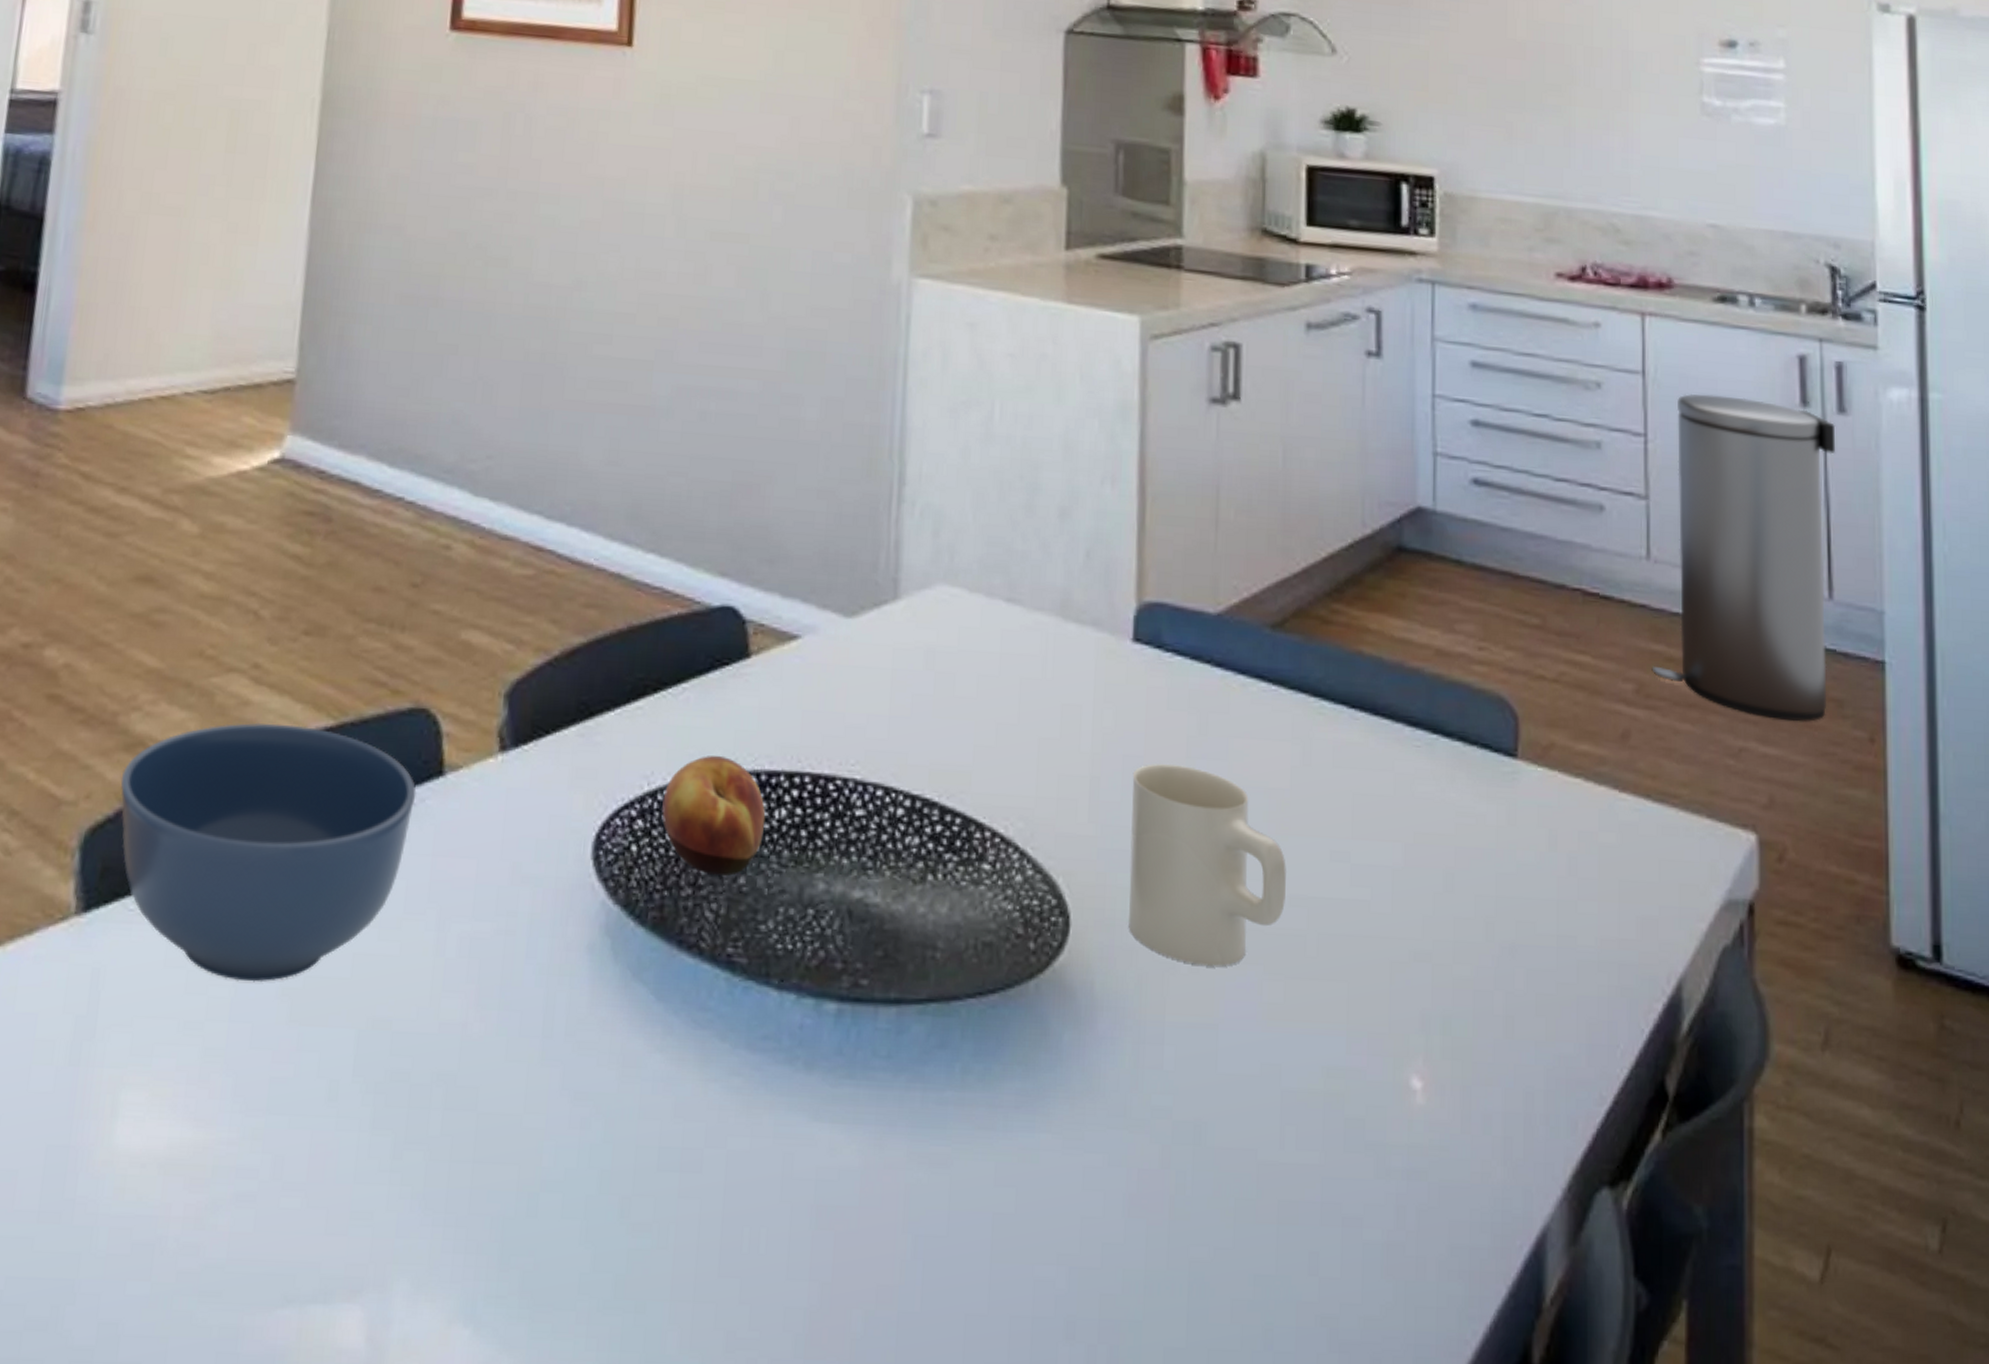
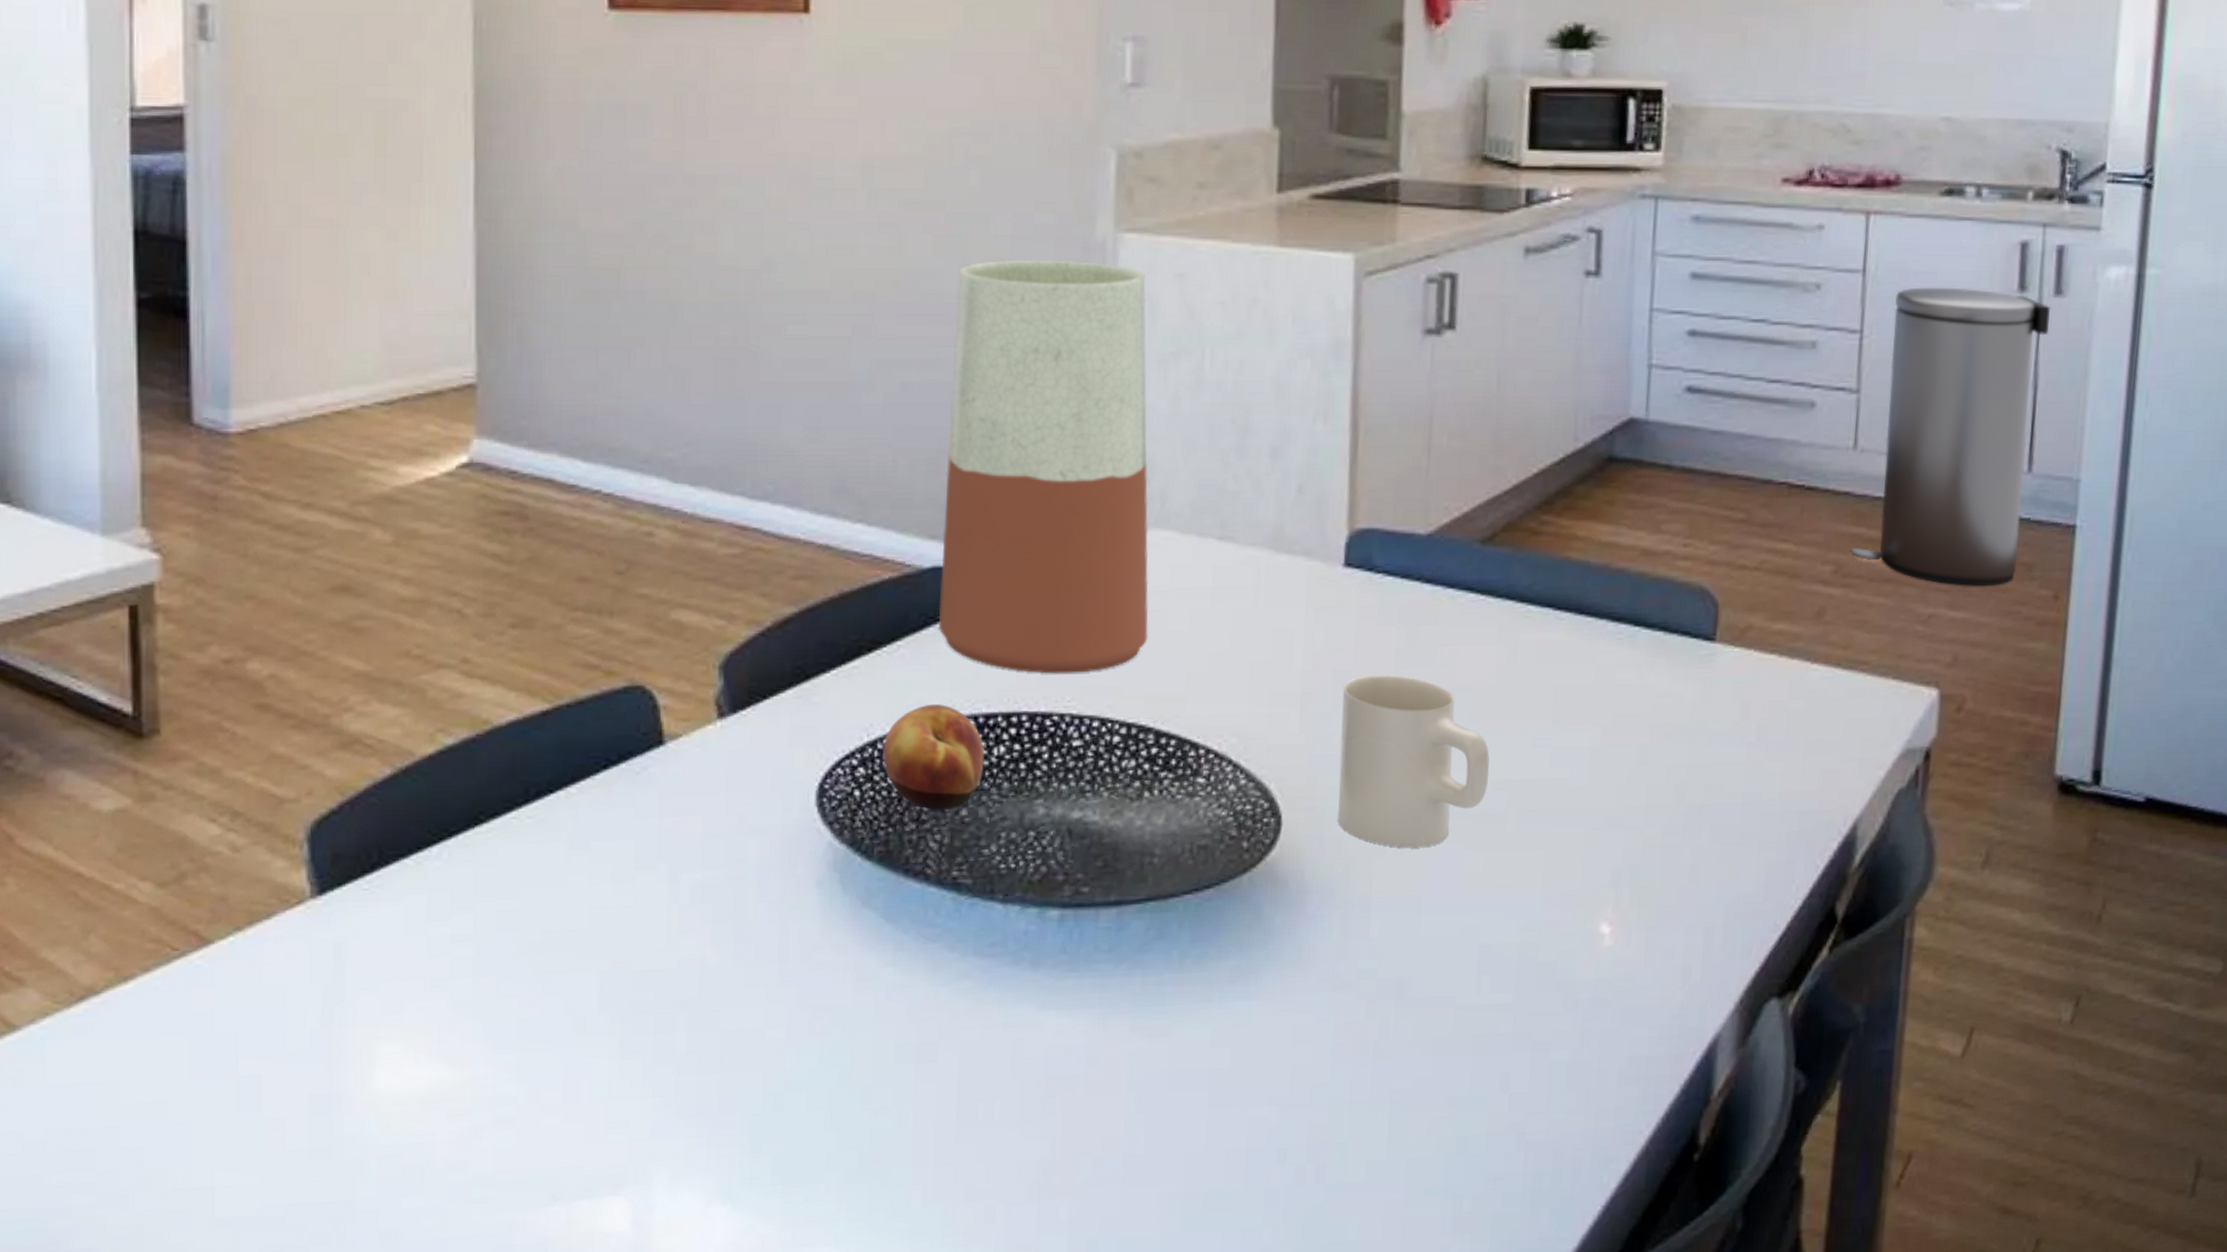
bowl: present [120,722,417,982] -> none [340,711,638,942]
vase: none [724,295,939,734] -> present [938,259,1149,674]

